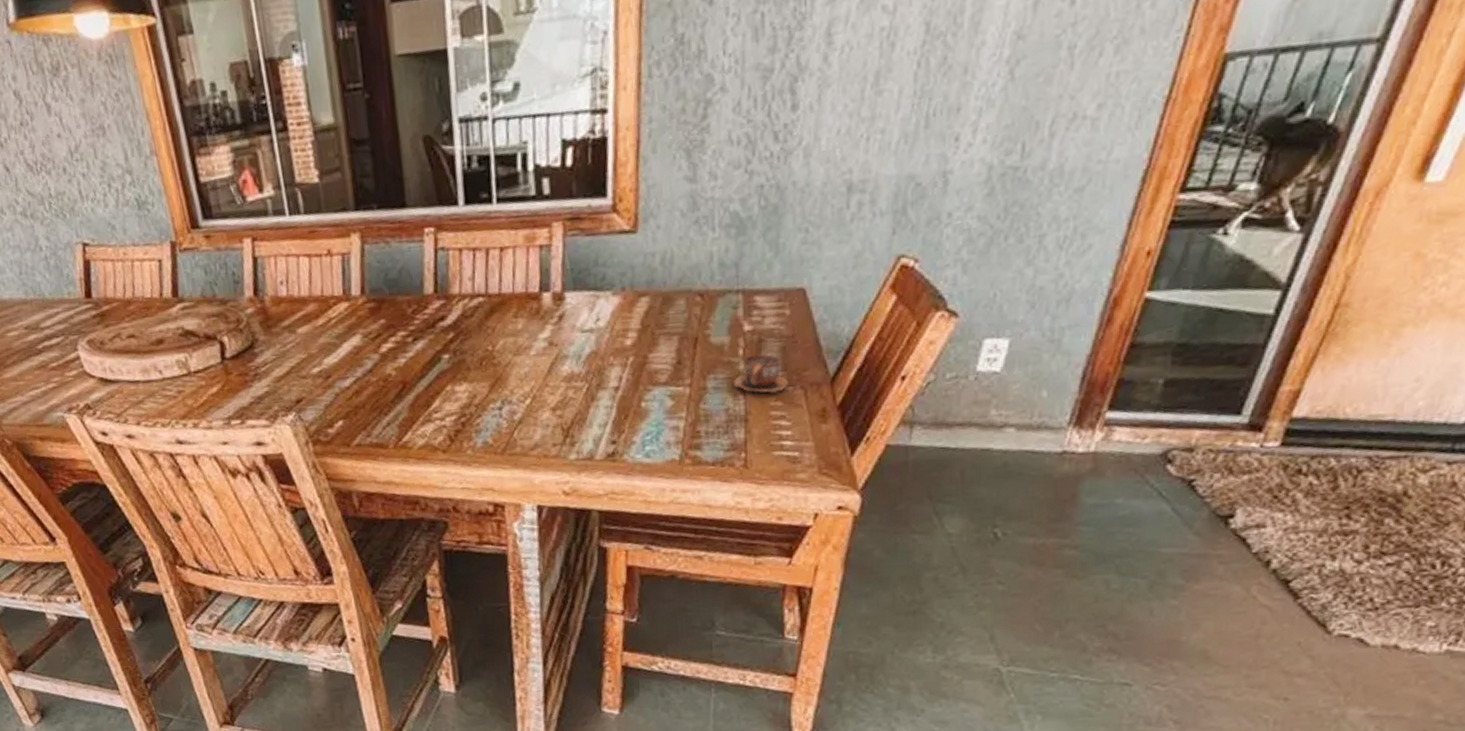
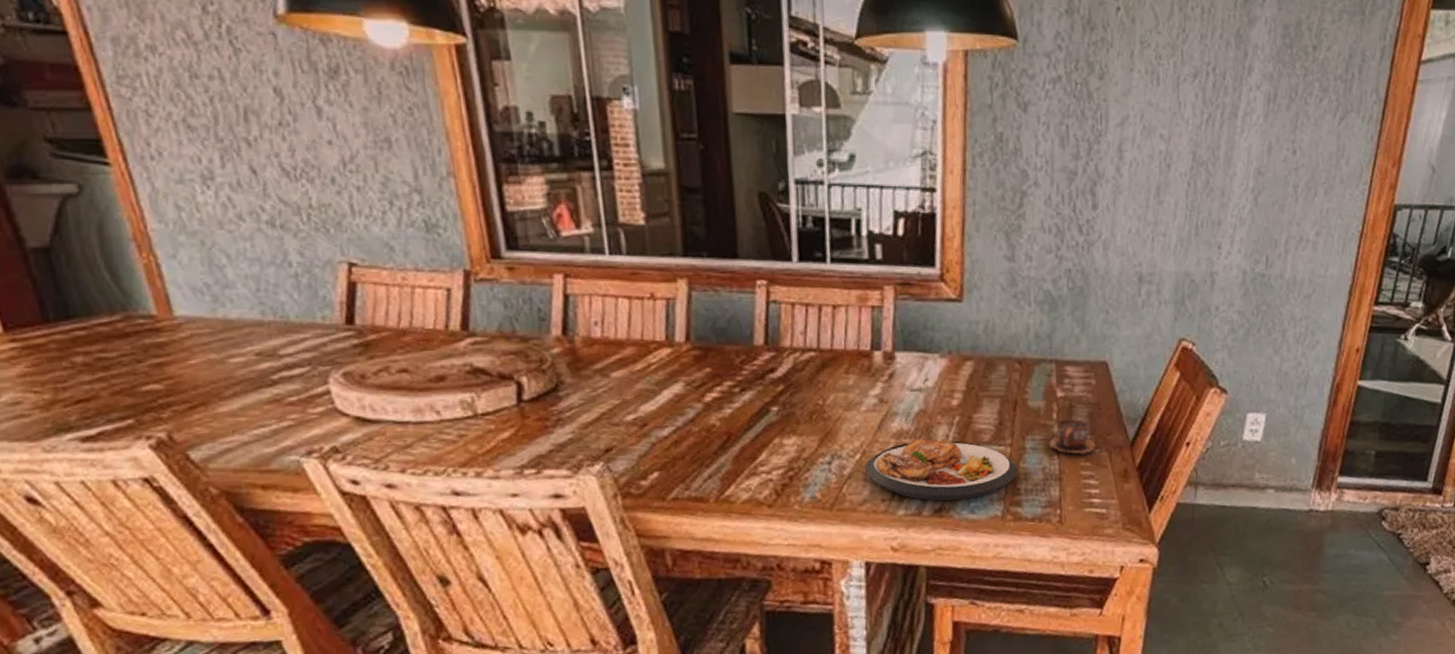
plate: none [535,380,698,445] -> present [865,438,1018,502]

